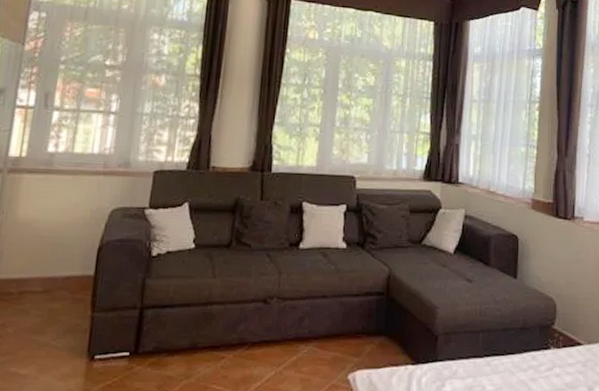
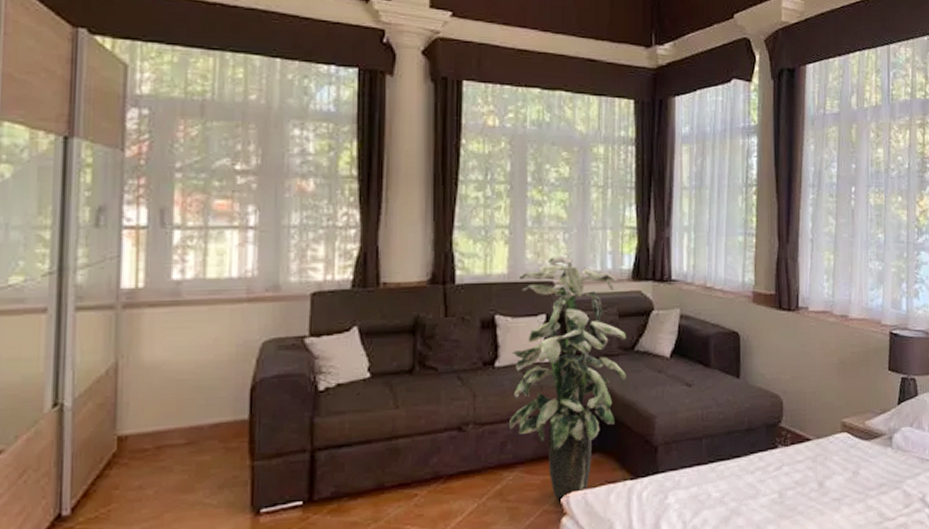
indoor plant: none [308,153,416,375] -> present [510,255,627,498]

